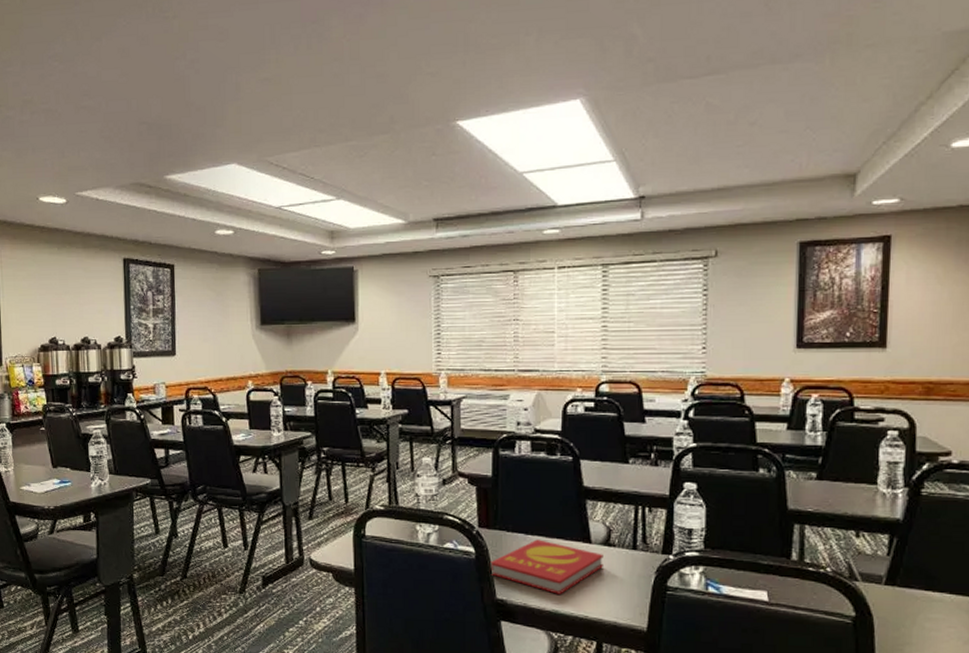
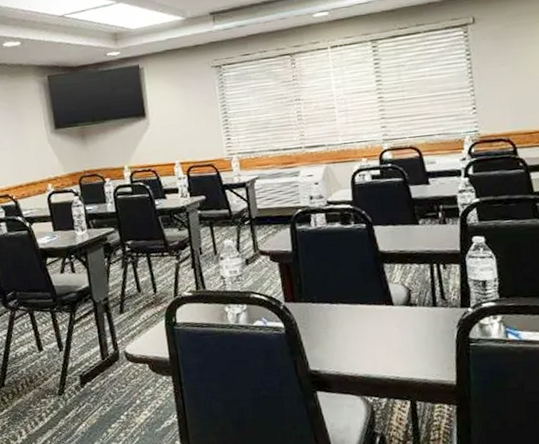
book: present [490,539,603,594] -> none [300,307,408,359]

